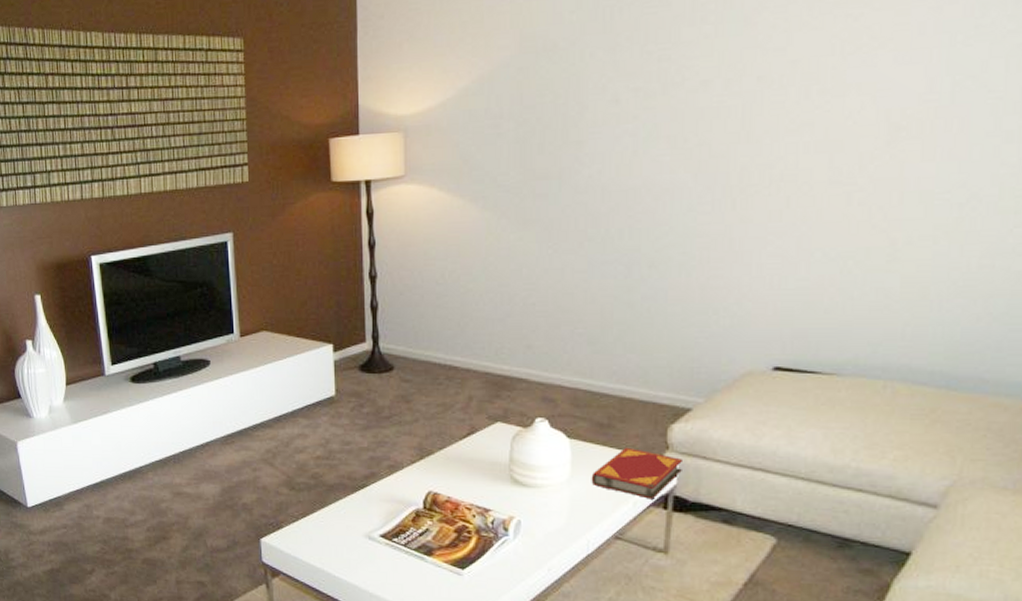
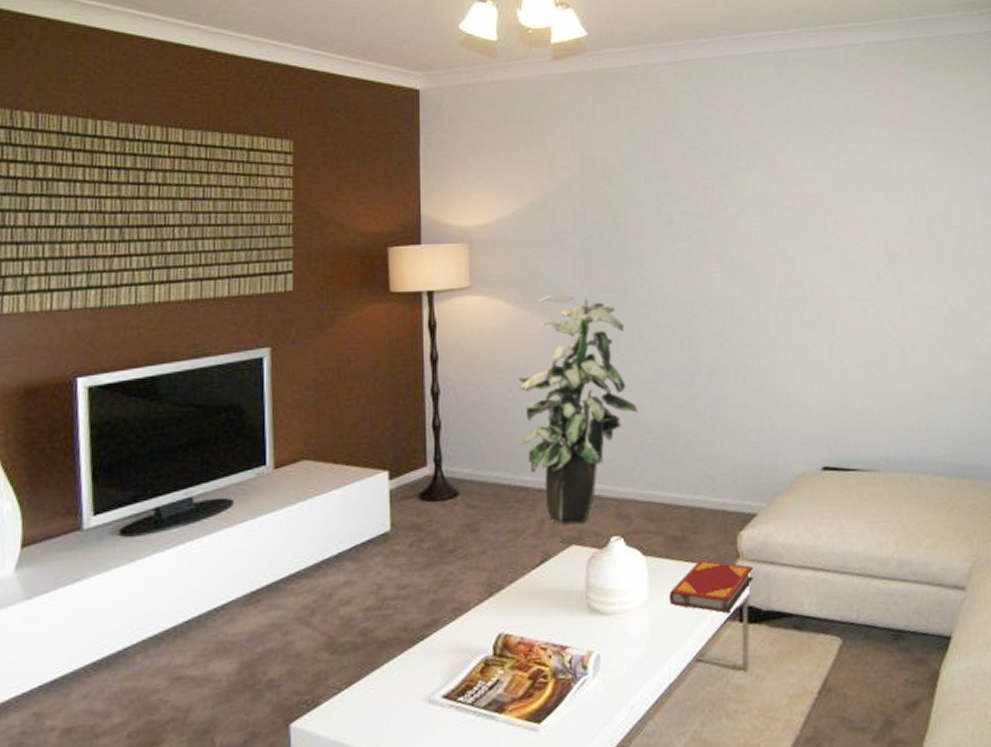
indoor plant: none [449,181,569,402] -> present [518,294,638,524]

